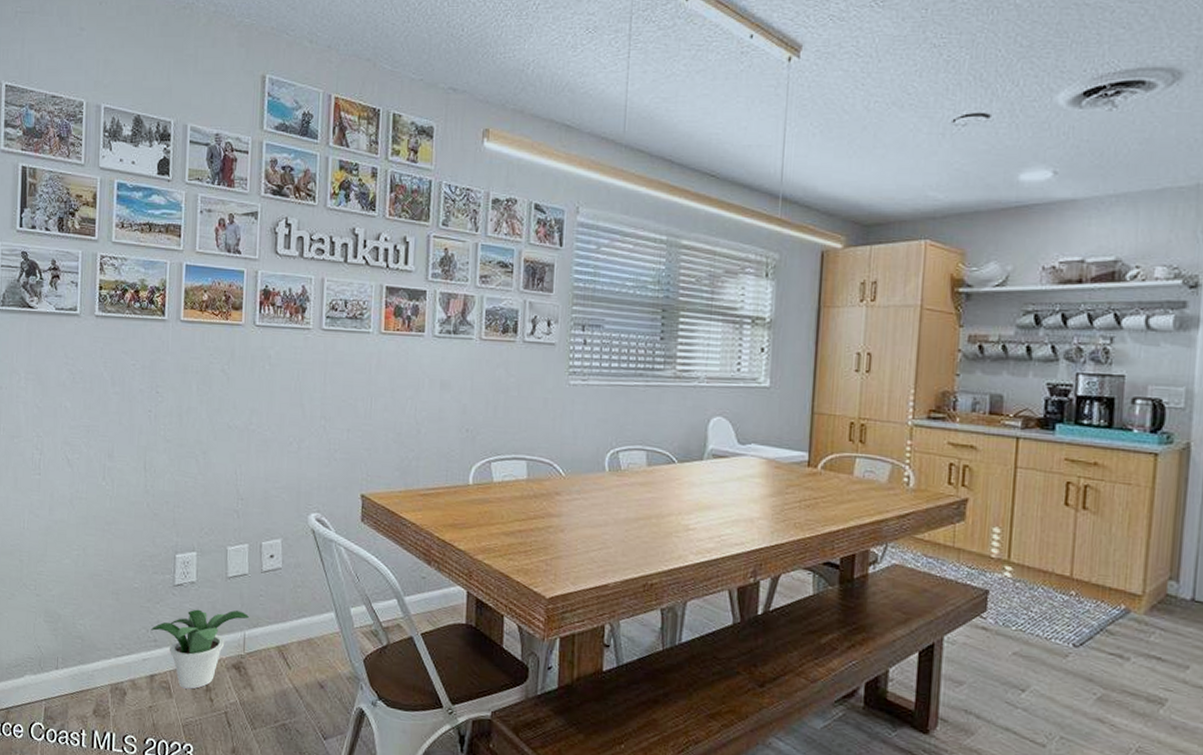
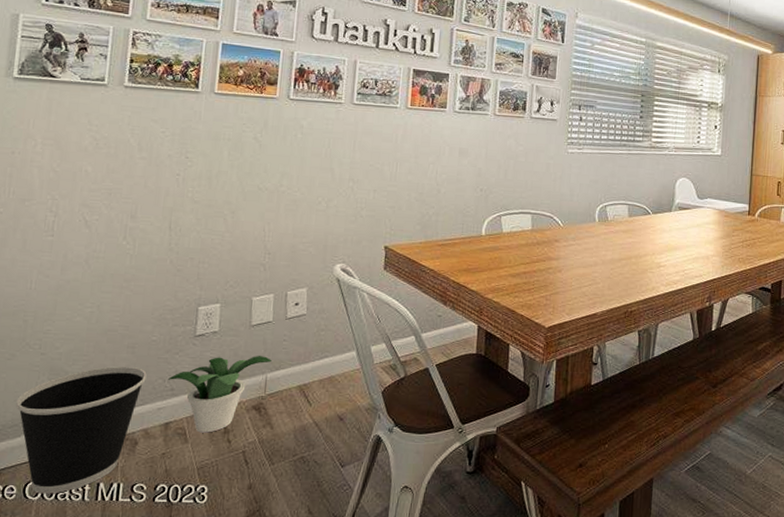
wastebasket: none [18,612,131,737] -> present [16,366,147,494]

